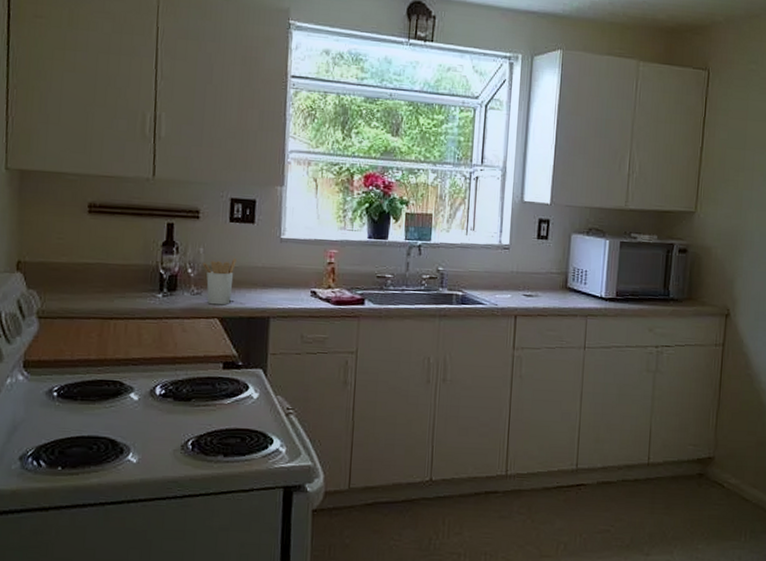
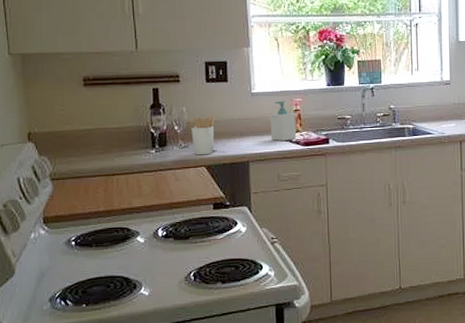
soap bottle: none [297,250,328,297] -> present [270,101,297,141]

